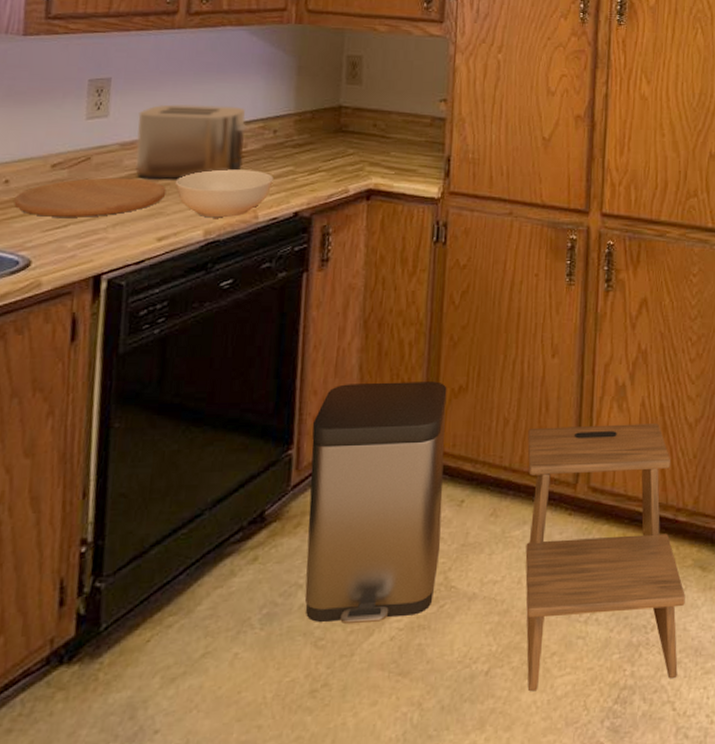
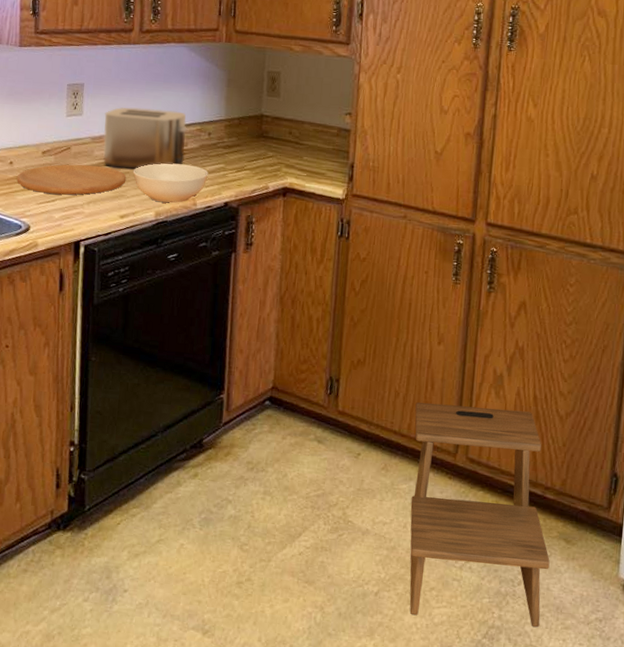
pedal bin: present [305,381,447,625] -> none [233,347,348,539]

